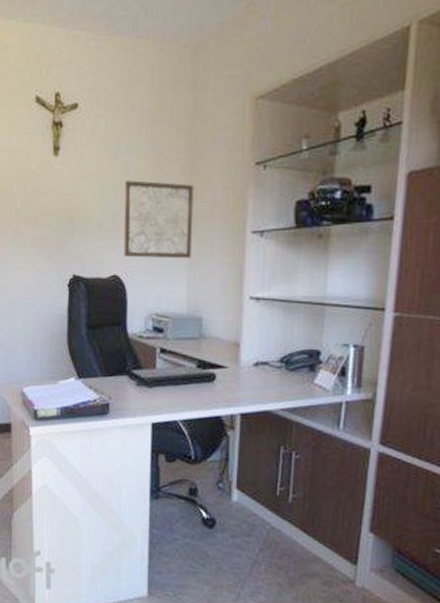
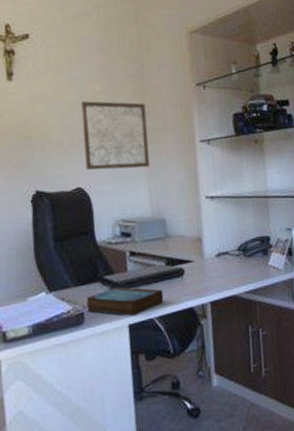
book: none [113,383,191,415] -> present [86,286,164,317]

